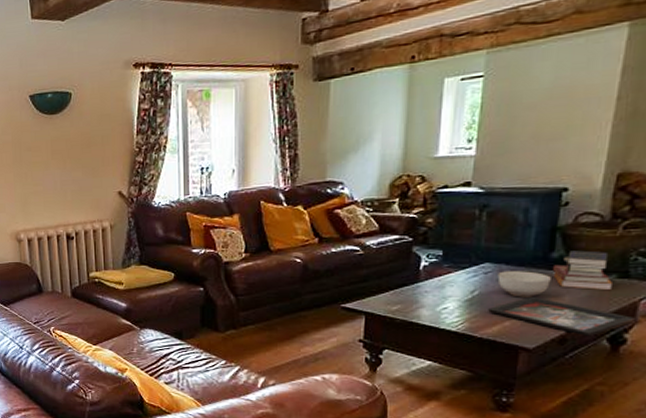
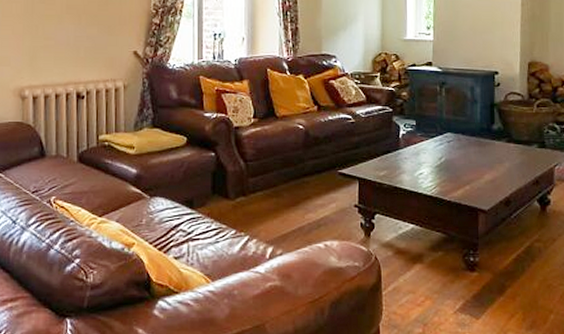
decorative tray: present [488,296,635,337] -> none [453,162,553,199]
bowl: present [497,271,551,297] -> none [457,140,495,164]
books: present [552,250,612,291] -> none [494,124,535,159]

